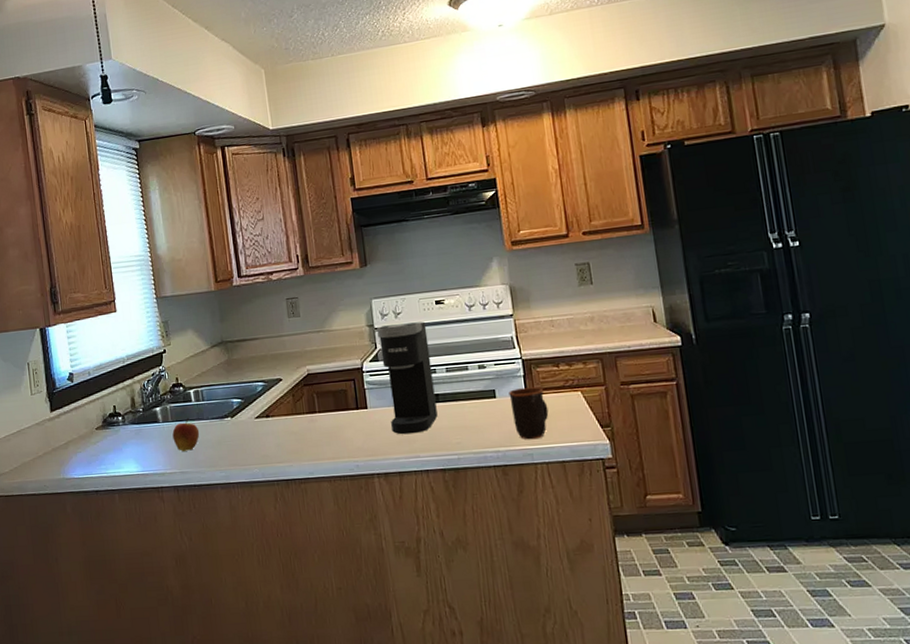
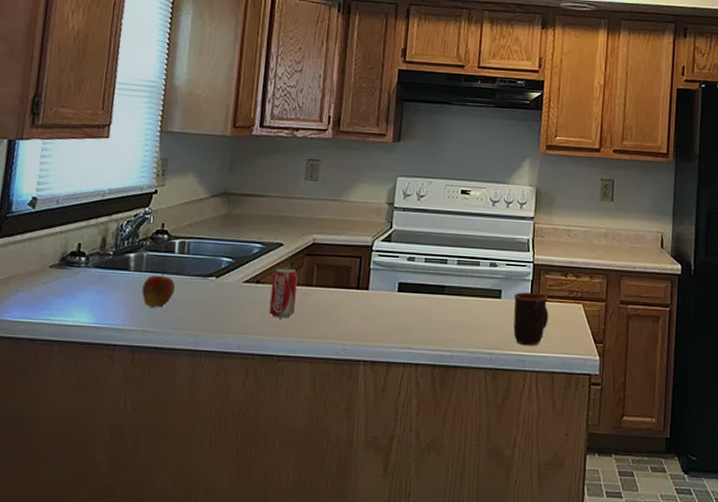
beverage can: none [279,399,306,446] -> present [268,268,298,318]
coffee maker: present [377,321,438,435] -> none [389,206,447,324]

